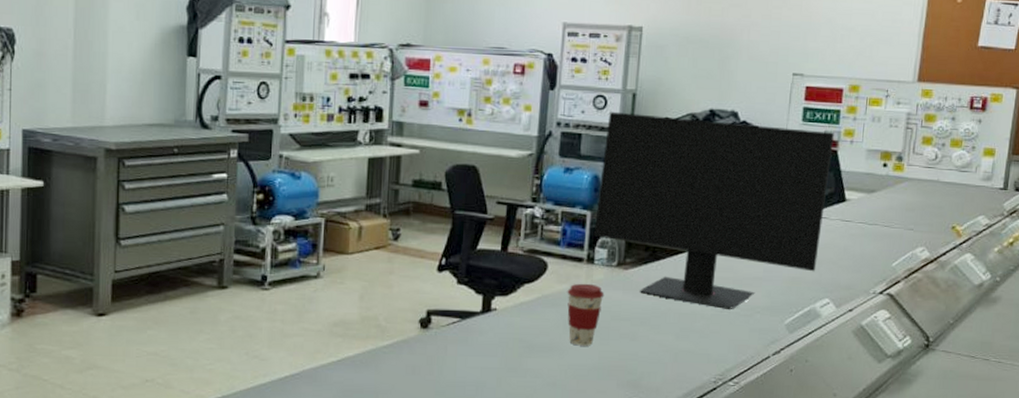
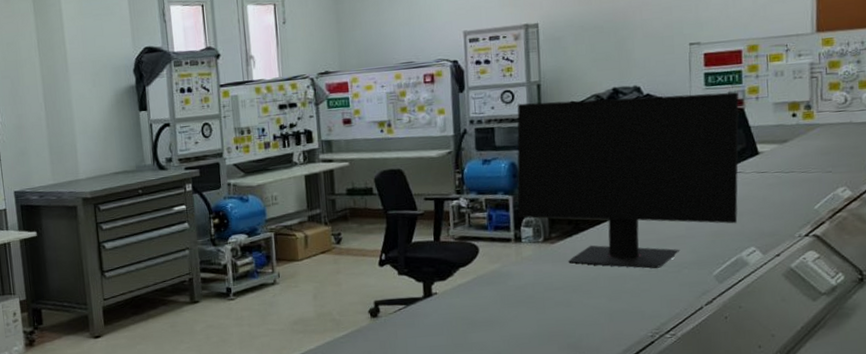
coffee cup: present [567,283,605,346] -> none [500,260,535,317]

